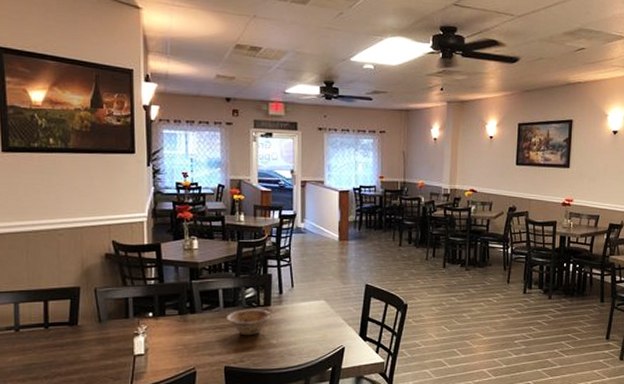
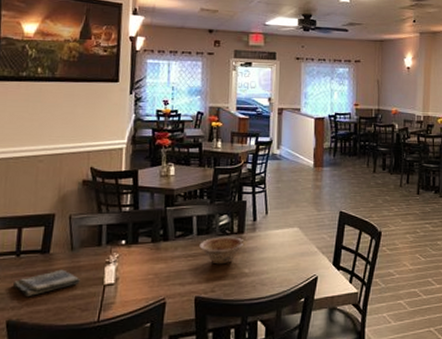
dish towel: none [43,341,110,366] -> present [12,269,80,296]

